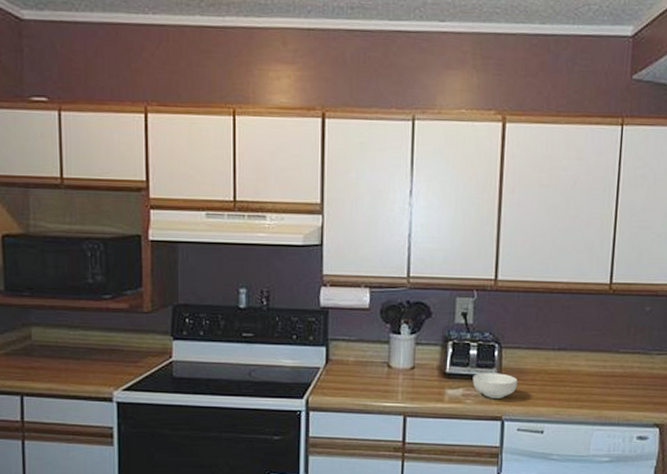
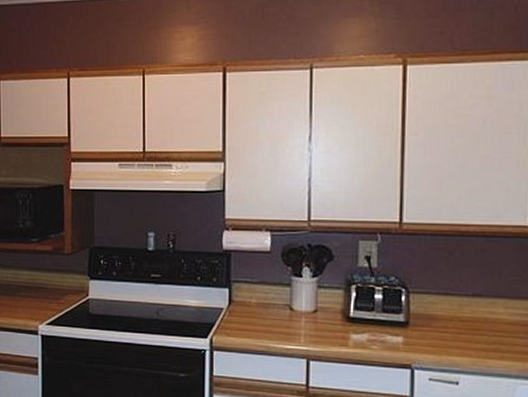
cereal bowl: present [472,373,518,398] -> none [378,318,428,345]

